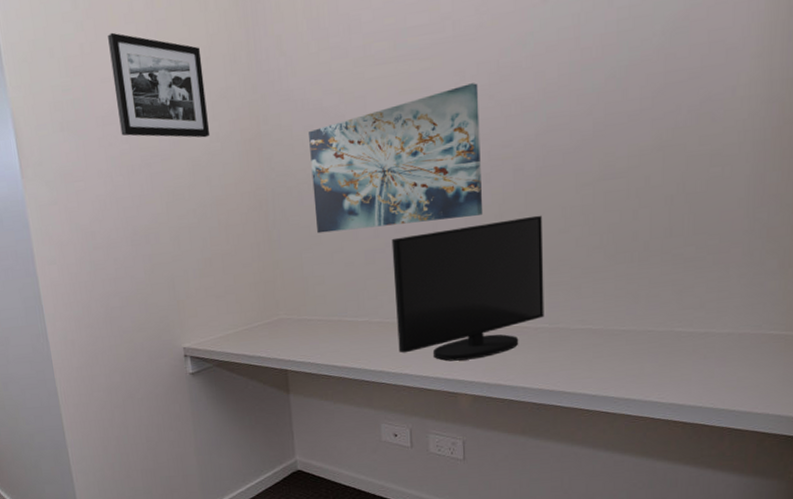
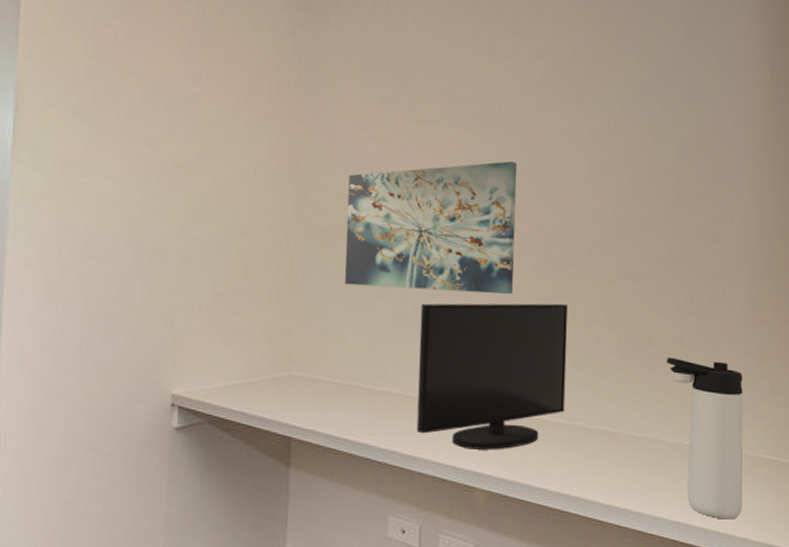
picture frame: present [108,32,211,138] -> none [143,27,248,159]
thermos bottle: none [655,245,746,397] -> present [667,357,743,520]

